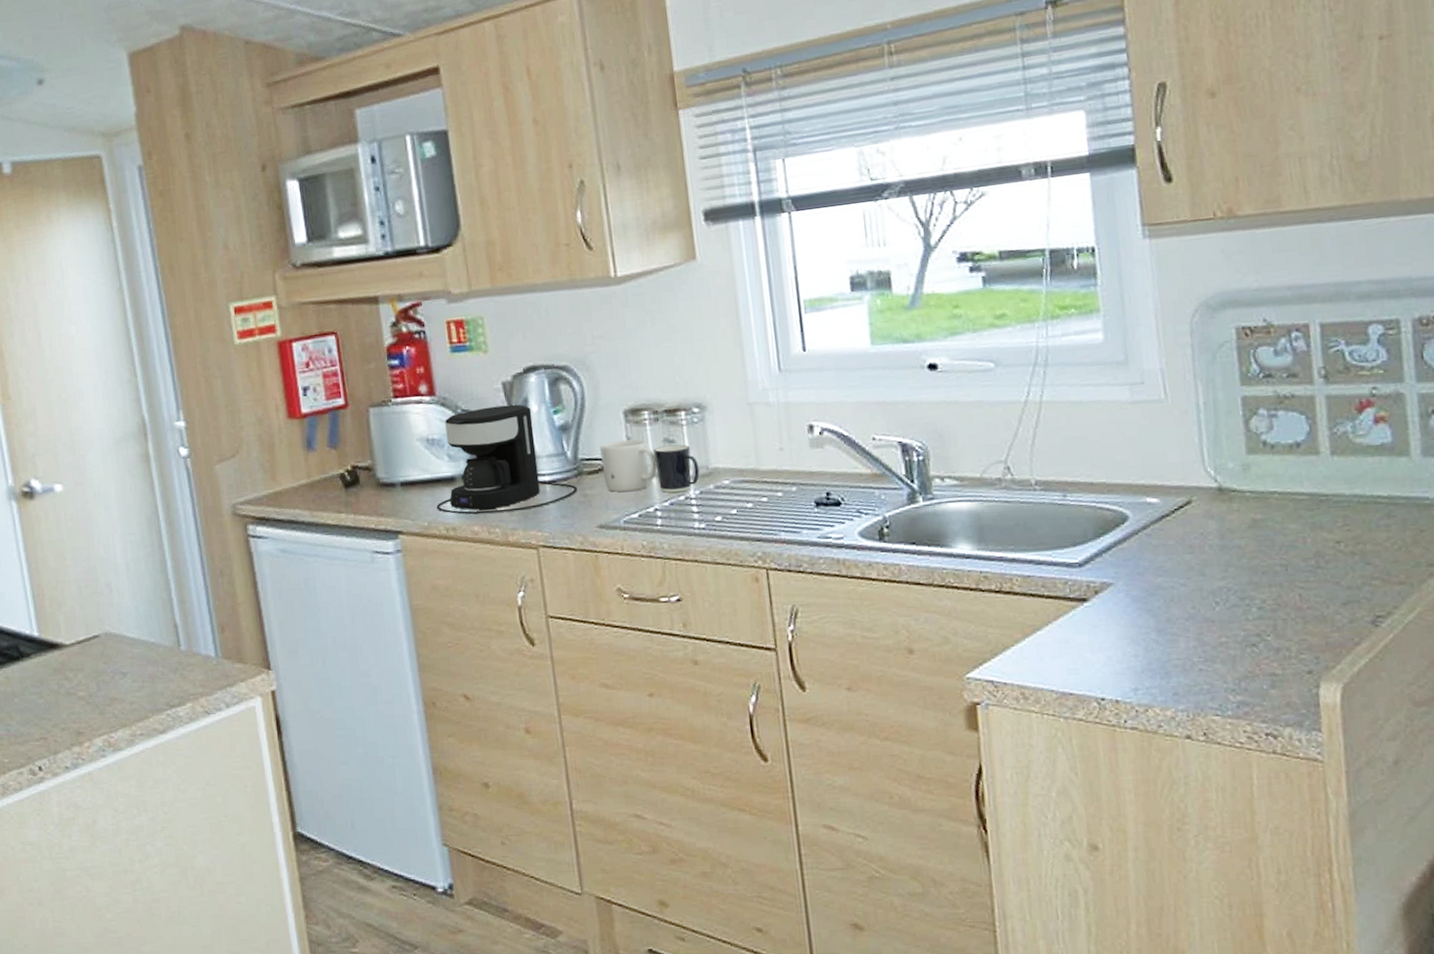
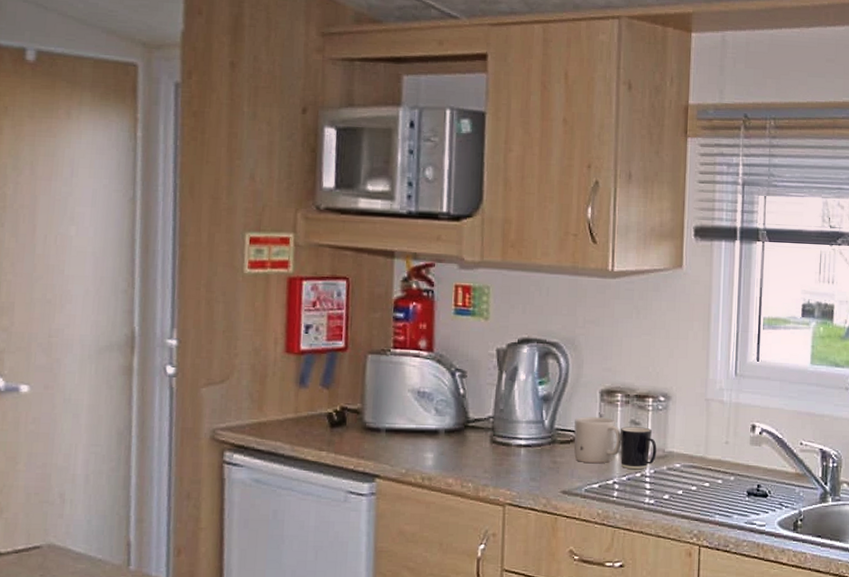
coffee maker: present [436,404,578,515] -> none [416,369,549,469]

